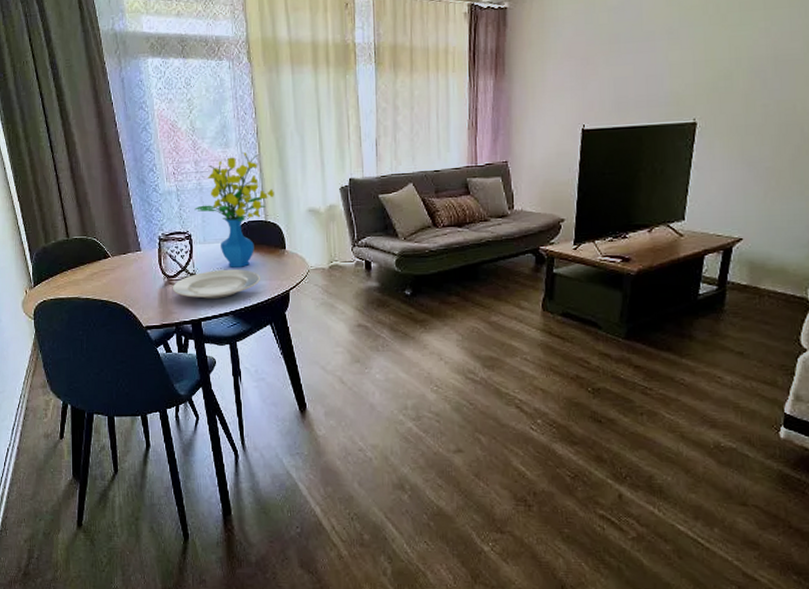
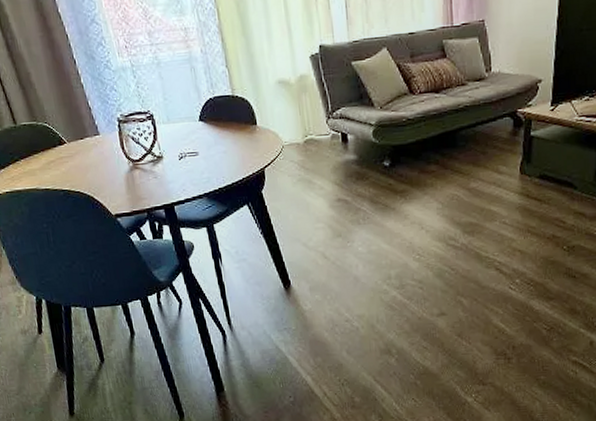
plate: present [172,269,261,299] -> none [138,149,234,182]
bouquet: present [194,152,274,267] -> none [153,20,240,148]

